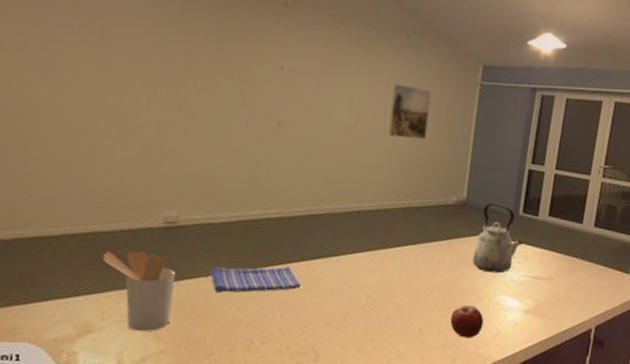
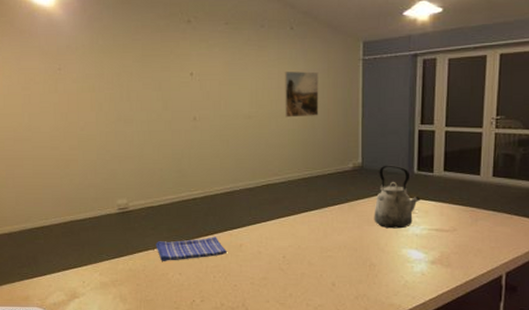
utensil holder: present [103,251,176,332] -> none [79,233,131,296]
fruit: present [450,304,484,338] -> none [360,259,391,290]

